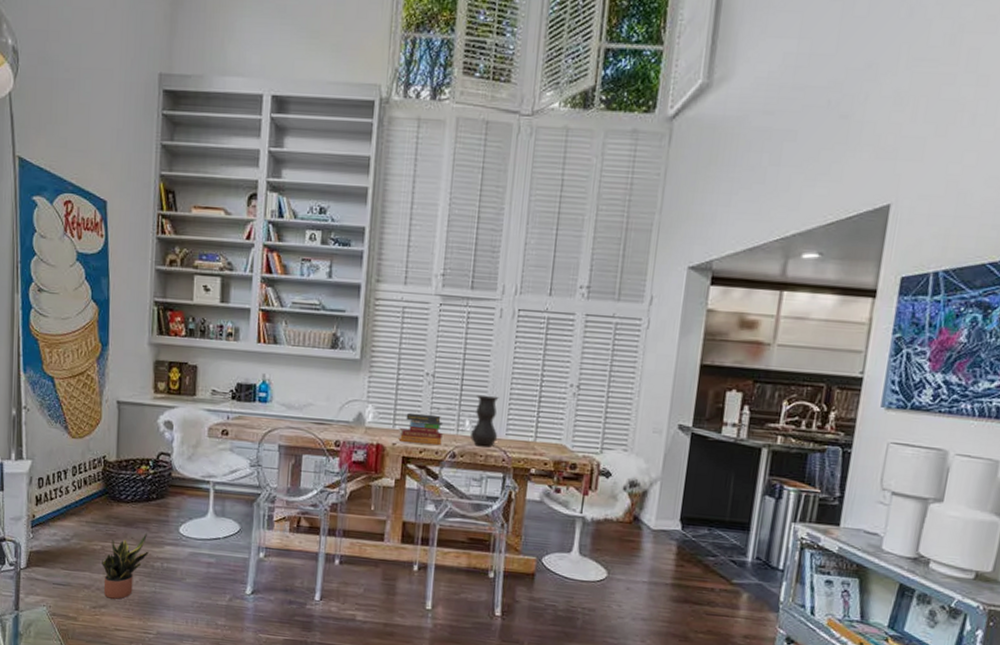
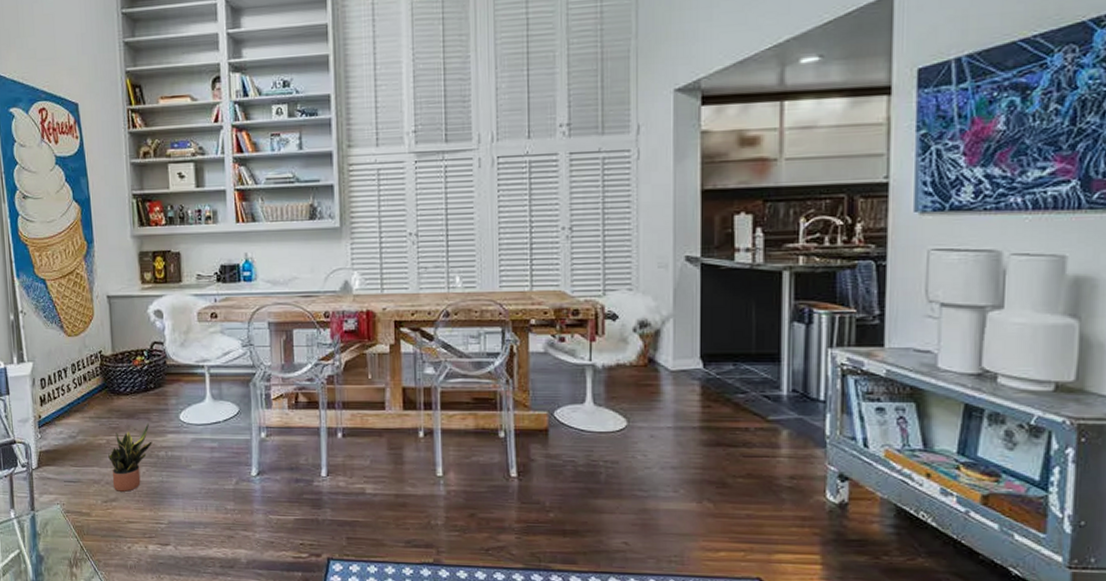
books: present [398,412,443,445] -> none [388,274,433,305]
vase: present [471,394,499,449] -> none [463,248,492,304]

